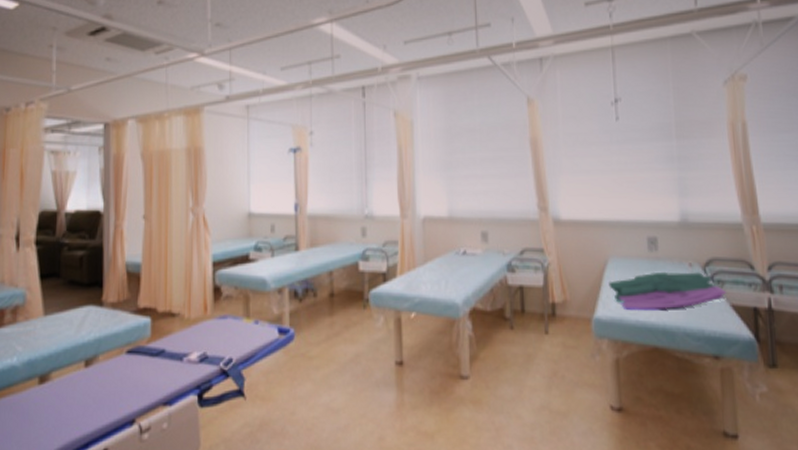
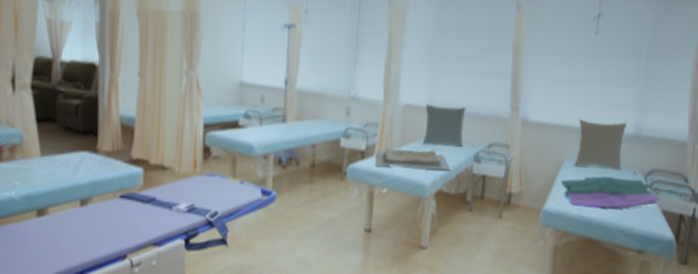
towel: none [398,264,482,290] -> present [375,147,450,171]
pillow: none [446,213,493,259] -> present [422,104,467,148]
pillow: none [615,210,675,265] -> present [574,119,627,171]

